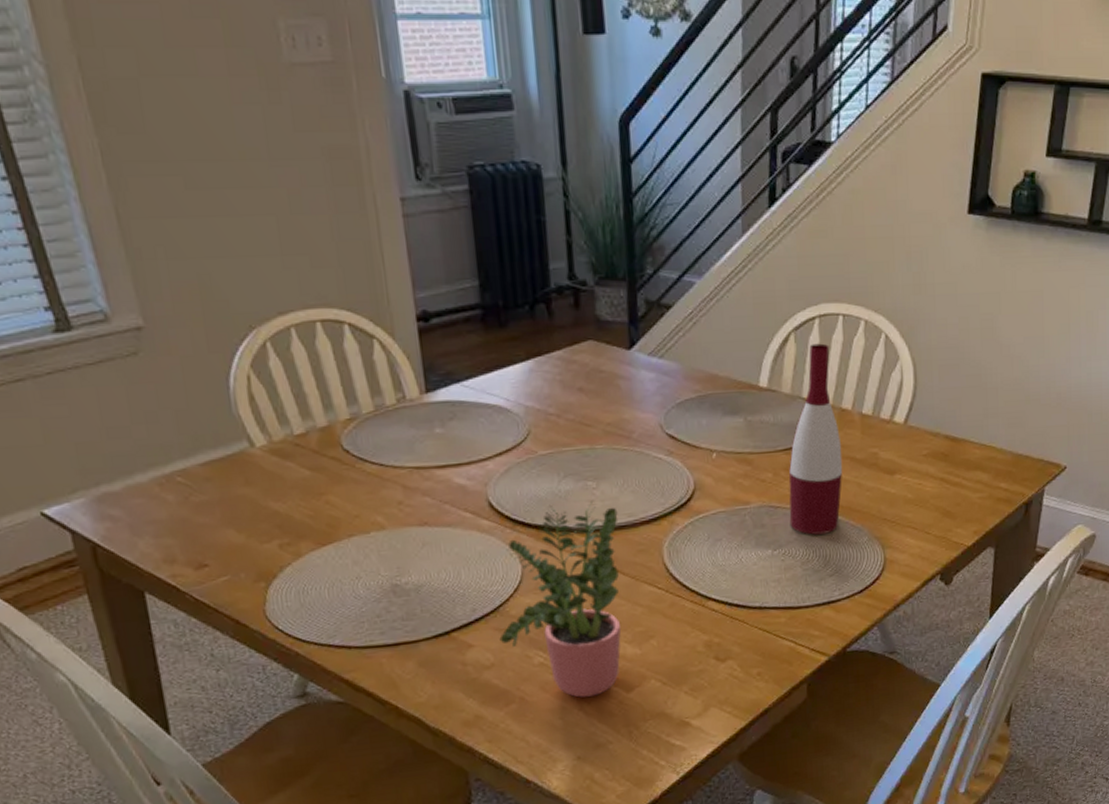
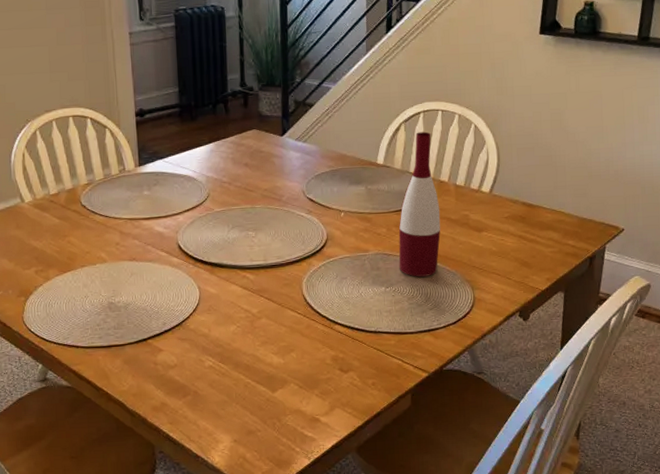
potted plant: present [499,501,622,698] -> none [181,246,270,394]

